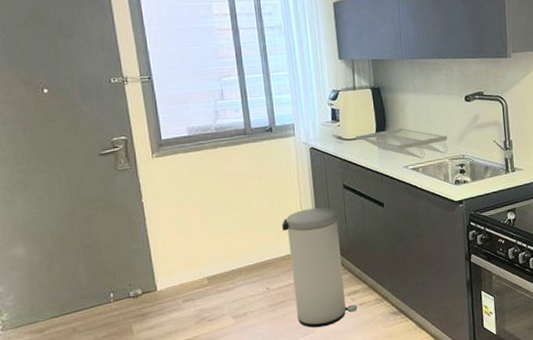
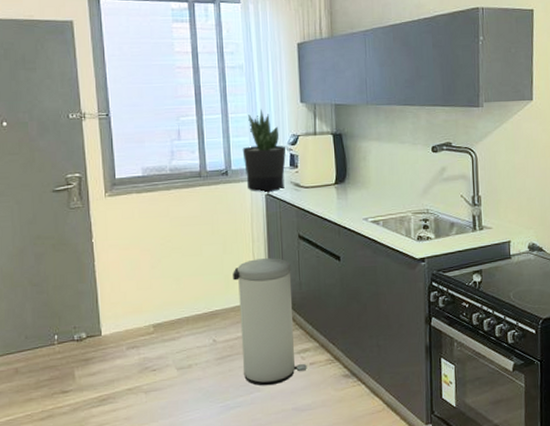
planter: none [285,67,328,147] -> present [242,109,287,192]
dish rack: present [355,128,448,159] -> none [313,178,412,212]

